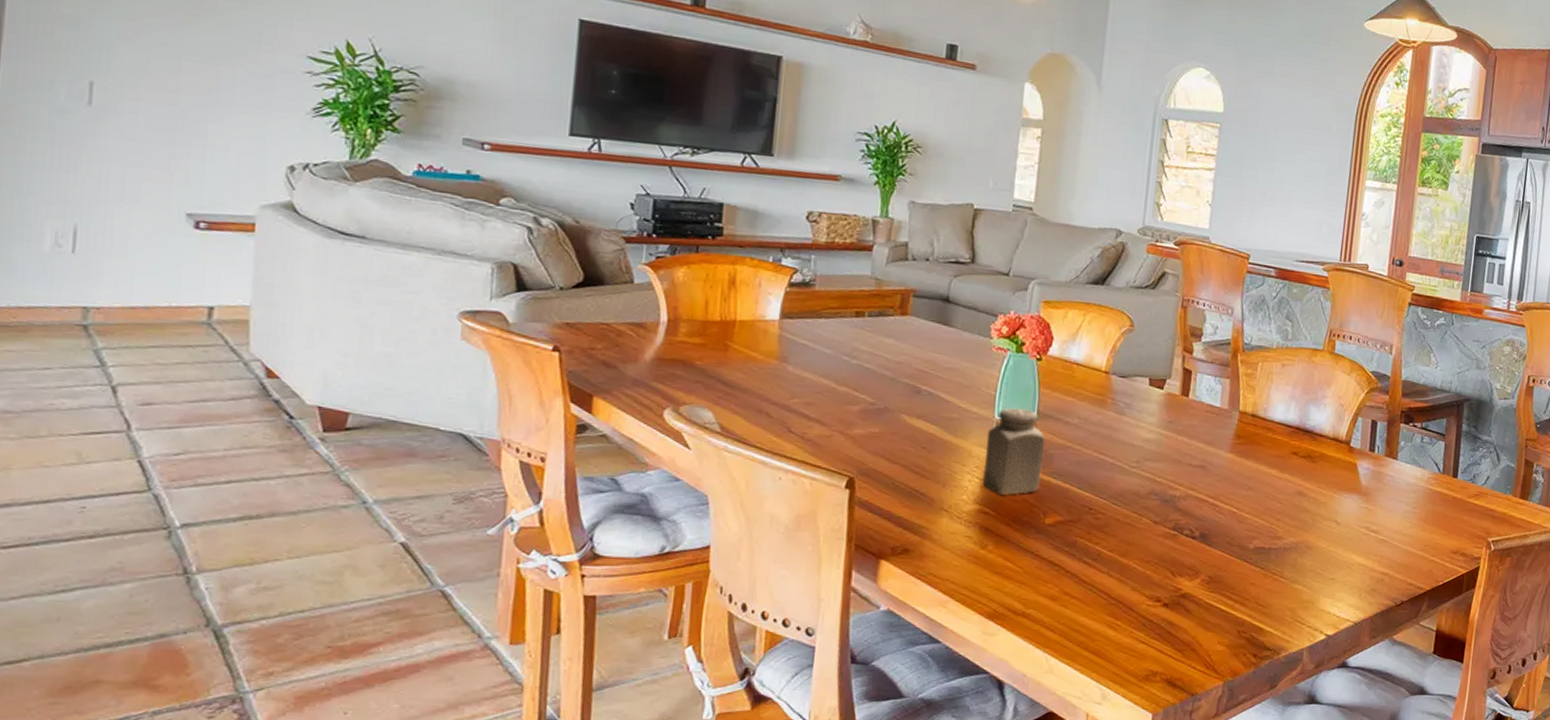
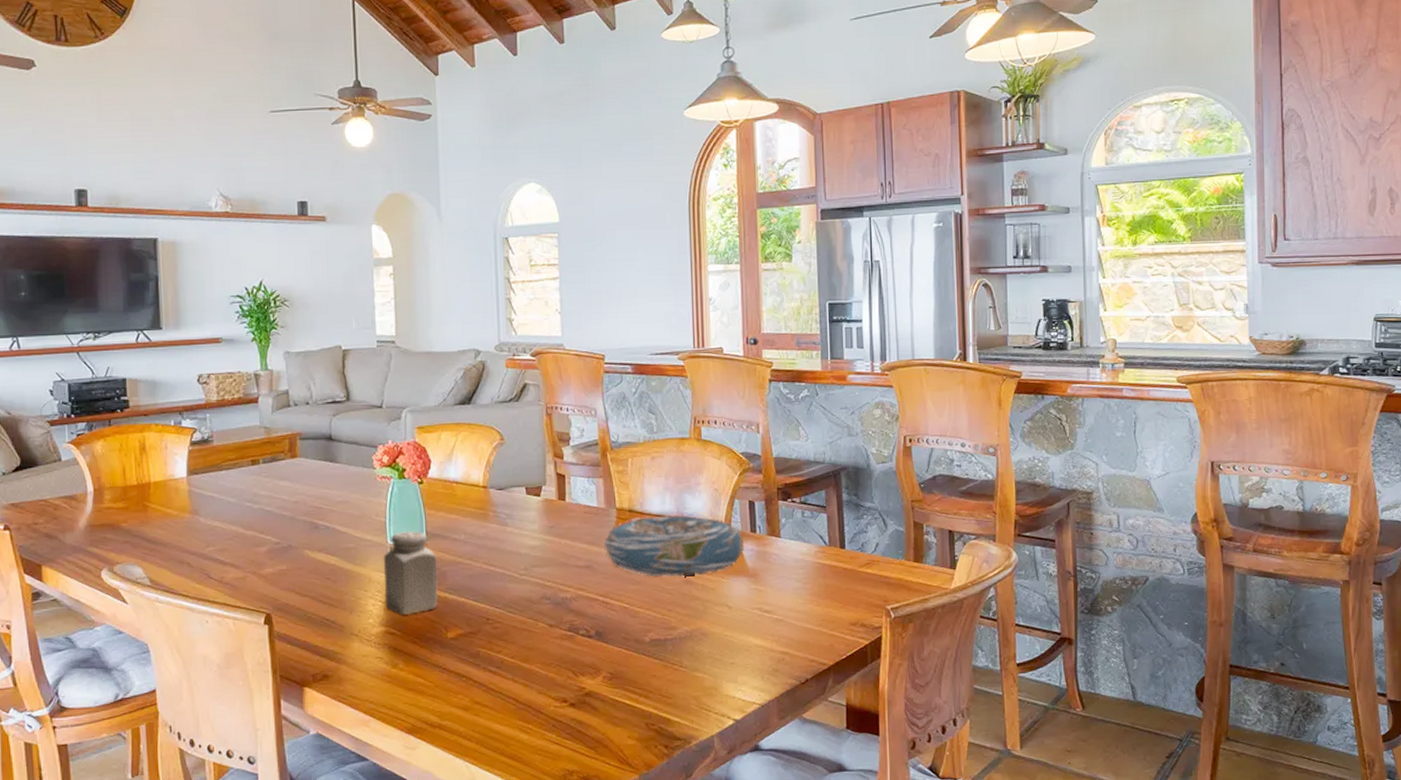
decorative bowl: none [1221,422,1361,488] -> present [604,514,745,577]

